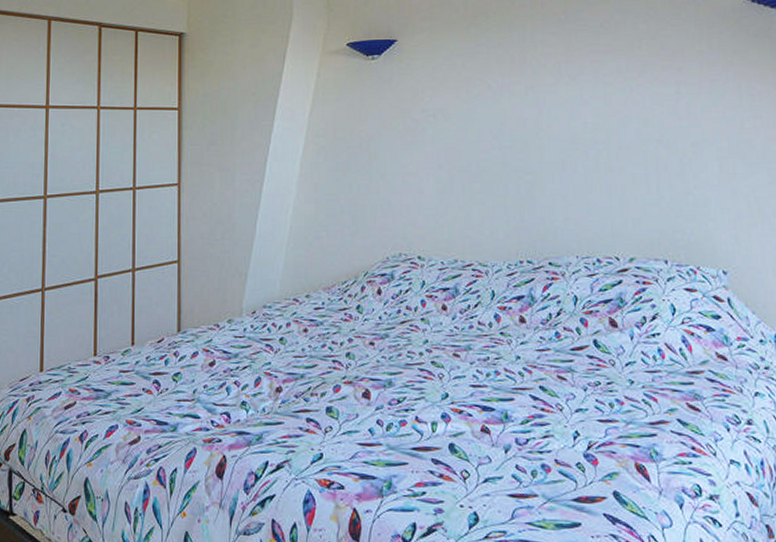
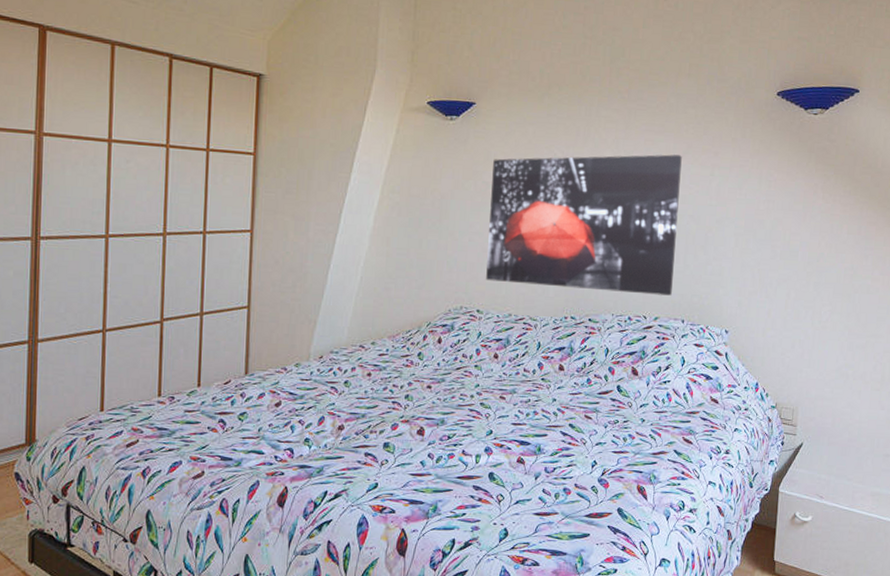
wall art: none [421,74,647,232] -> present [486,154,682,296]

